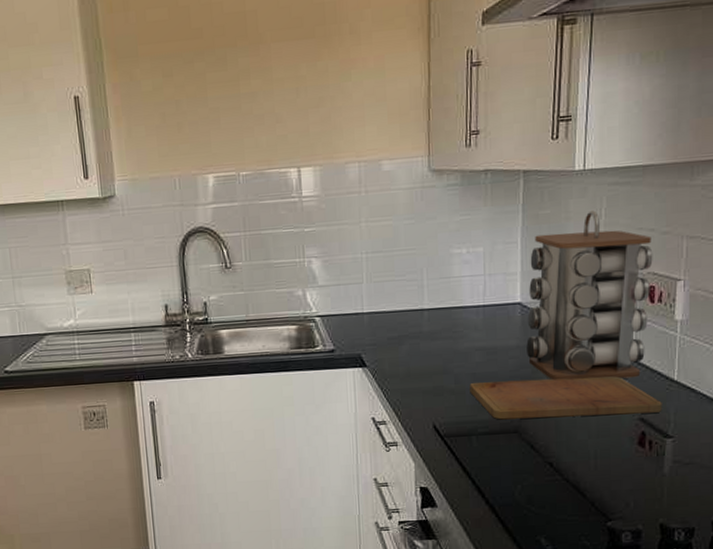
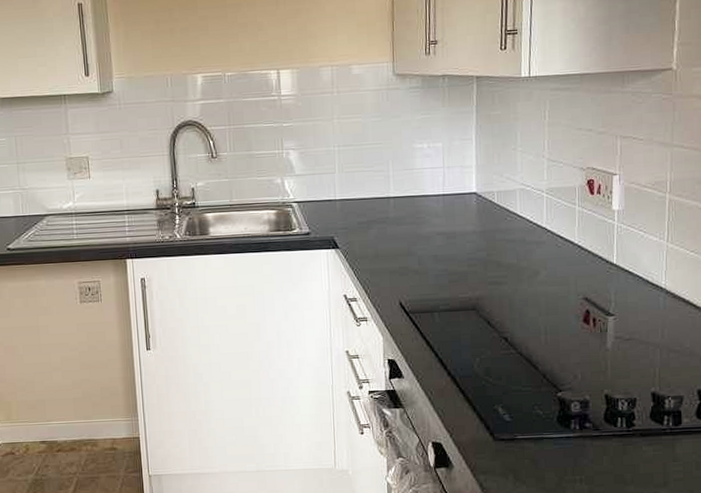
cutting board: present [469,376,662,420] -> none [432,259,604,298]
spice rack: present [526,210,653,380] -> none [482,112,592,263]

